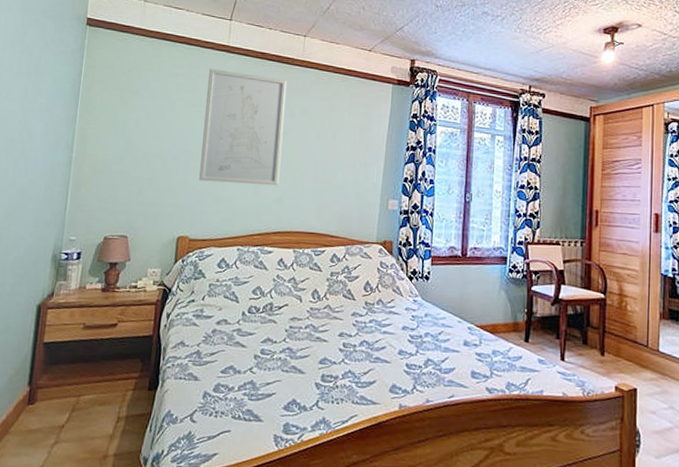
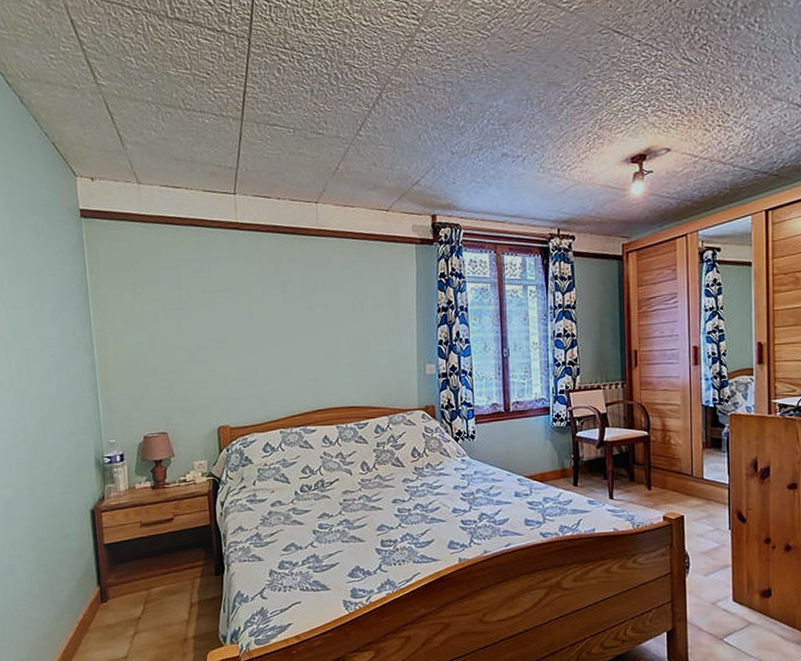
wall art: present [199,69,288,186] -> none [220,249,312,369]

